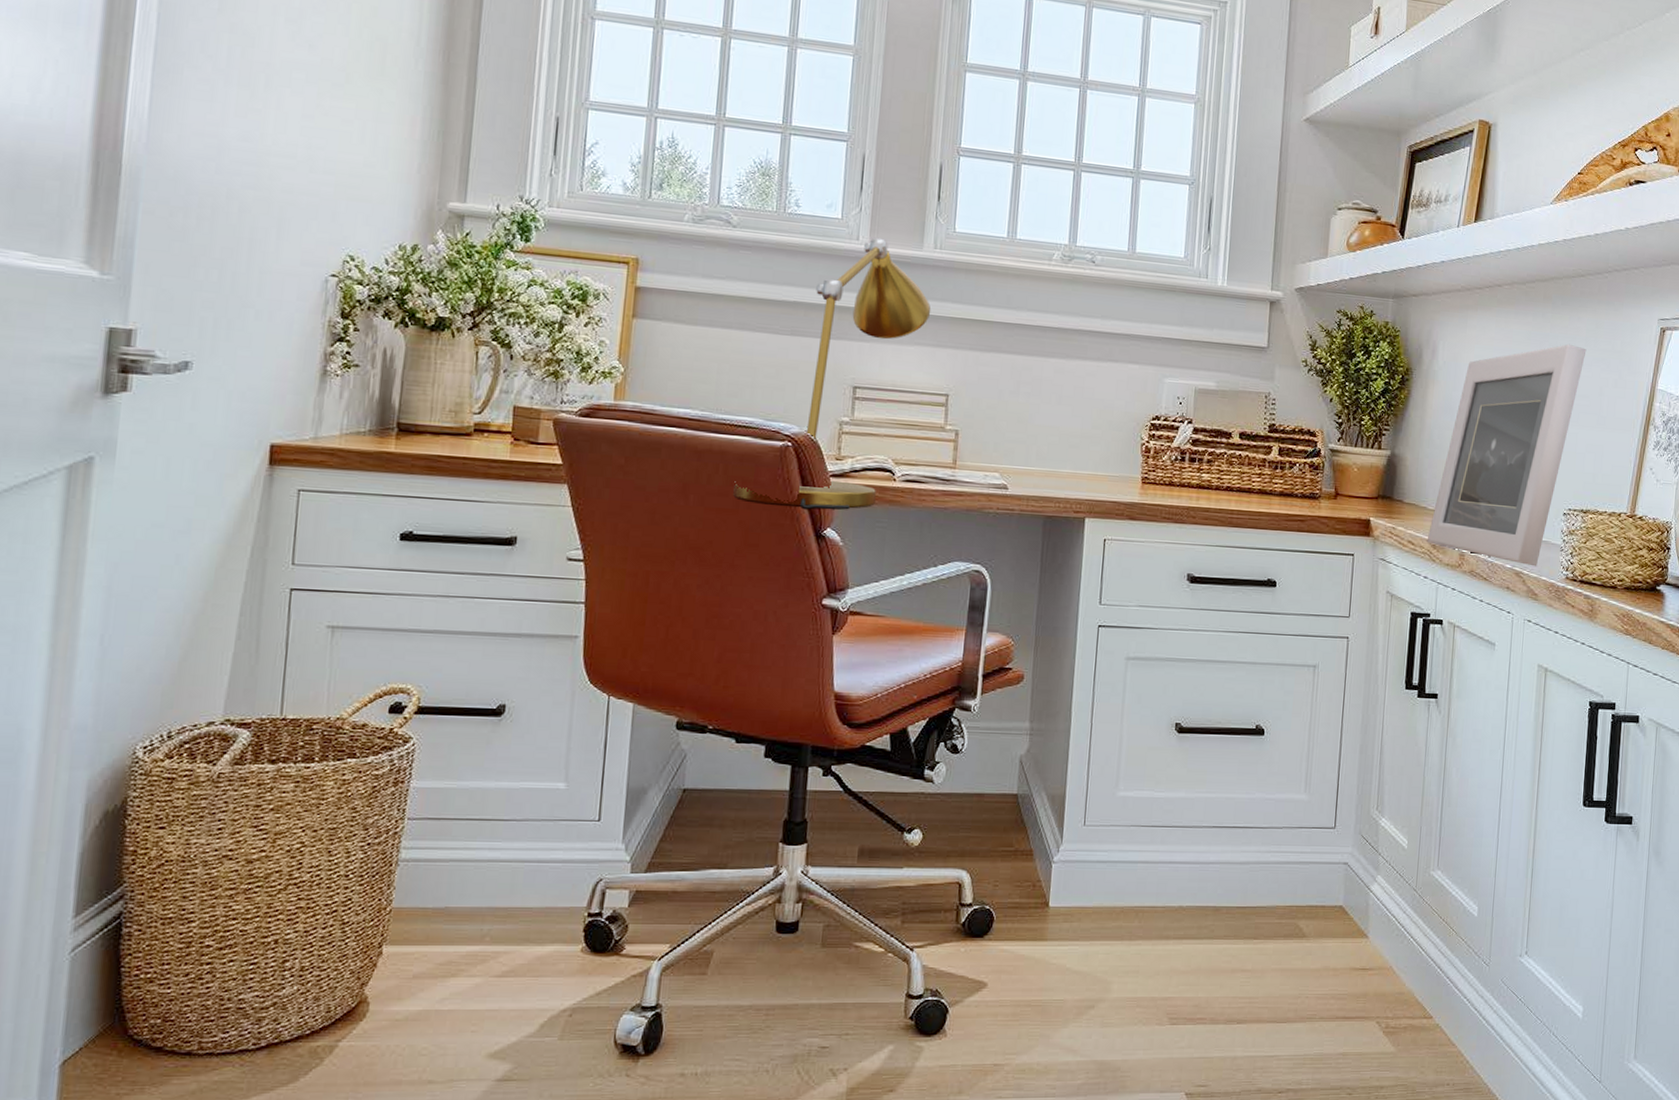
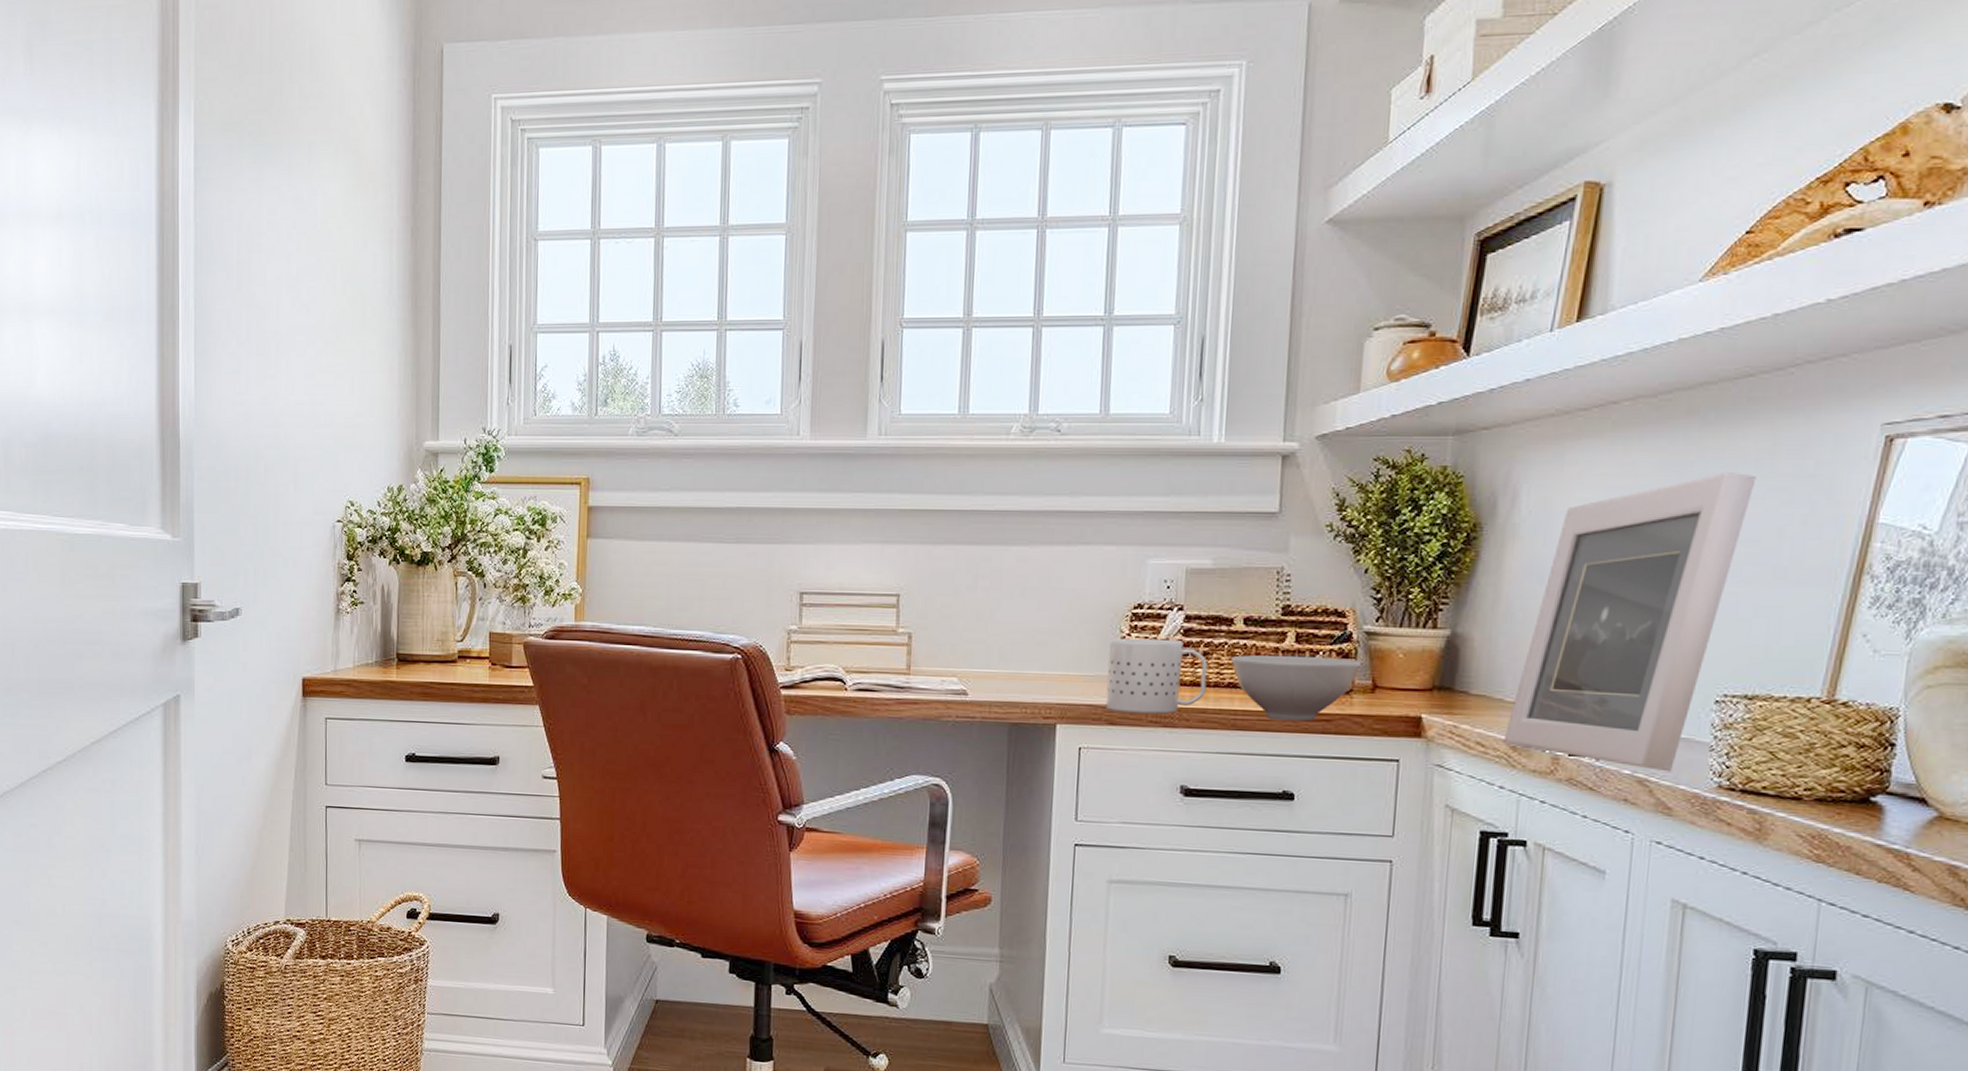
desk lamp: present [733,237,931,511] -> none [688,430,878,724]
mug: none [1127,444,1211,512] -> present [1105,638,1208,715]
bowl: none [1229,463,1327,521] -> present [1230,655,1362,722]

